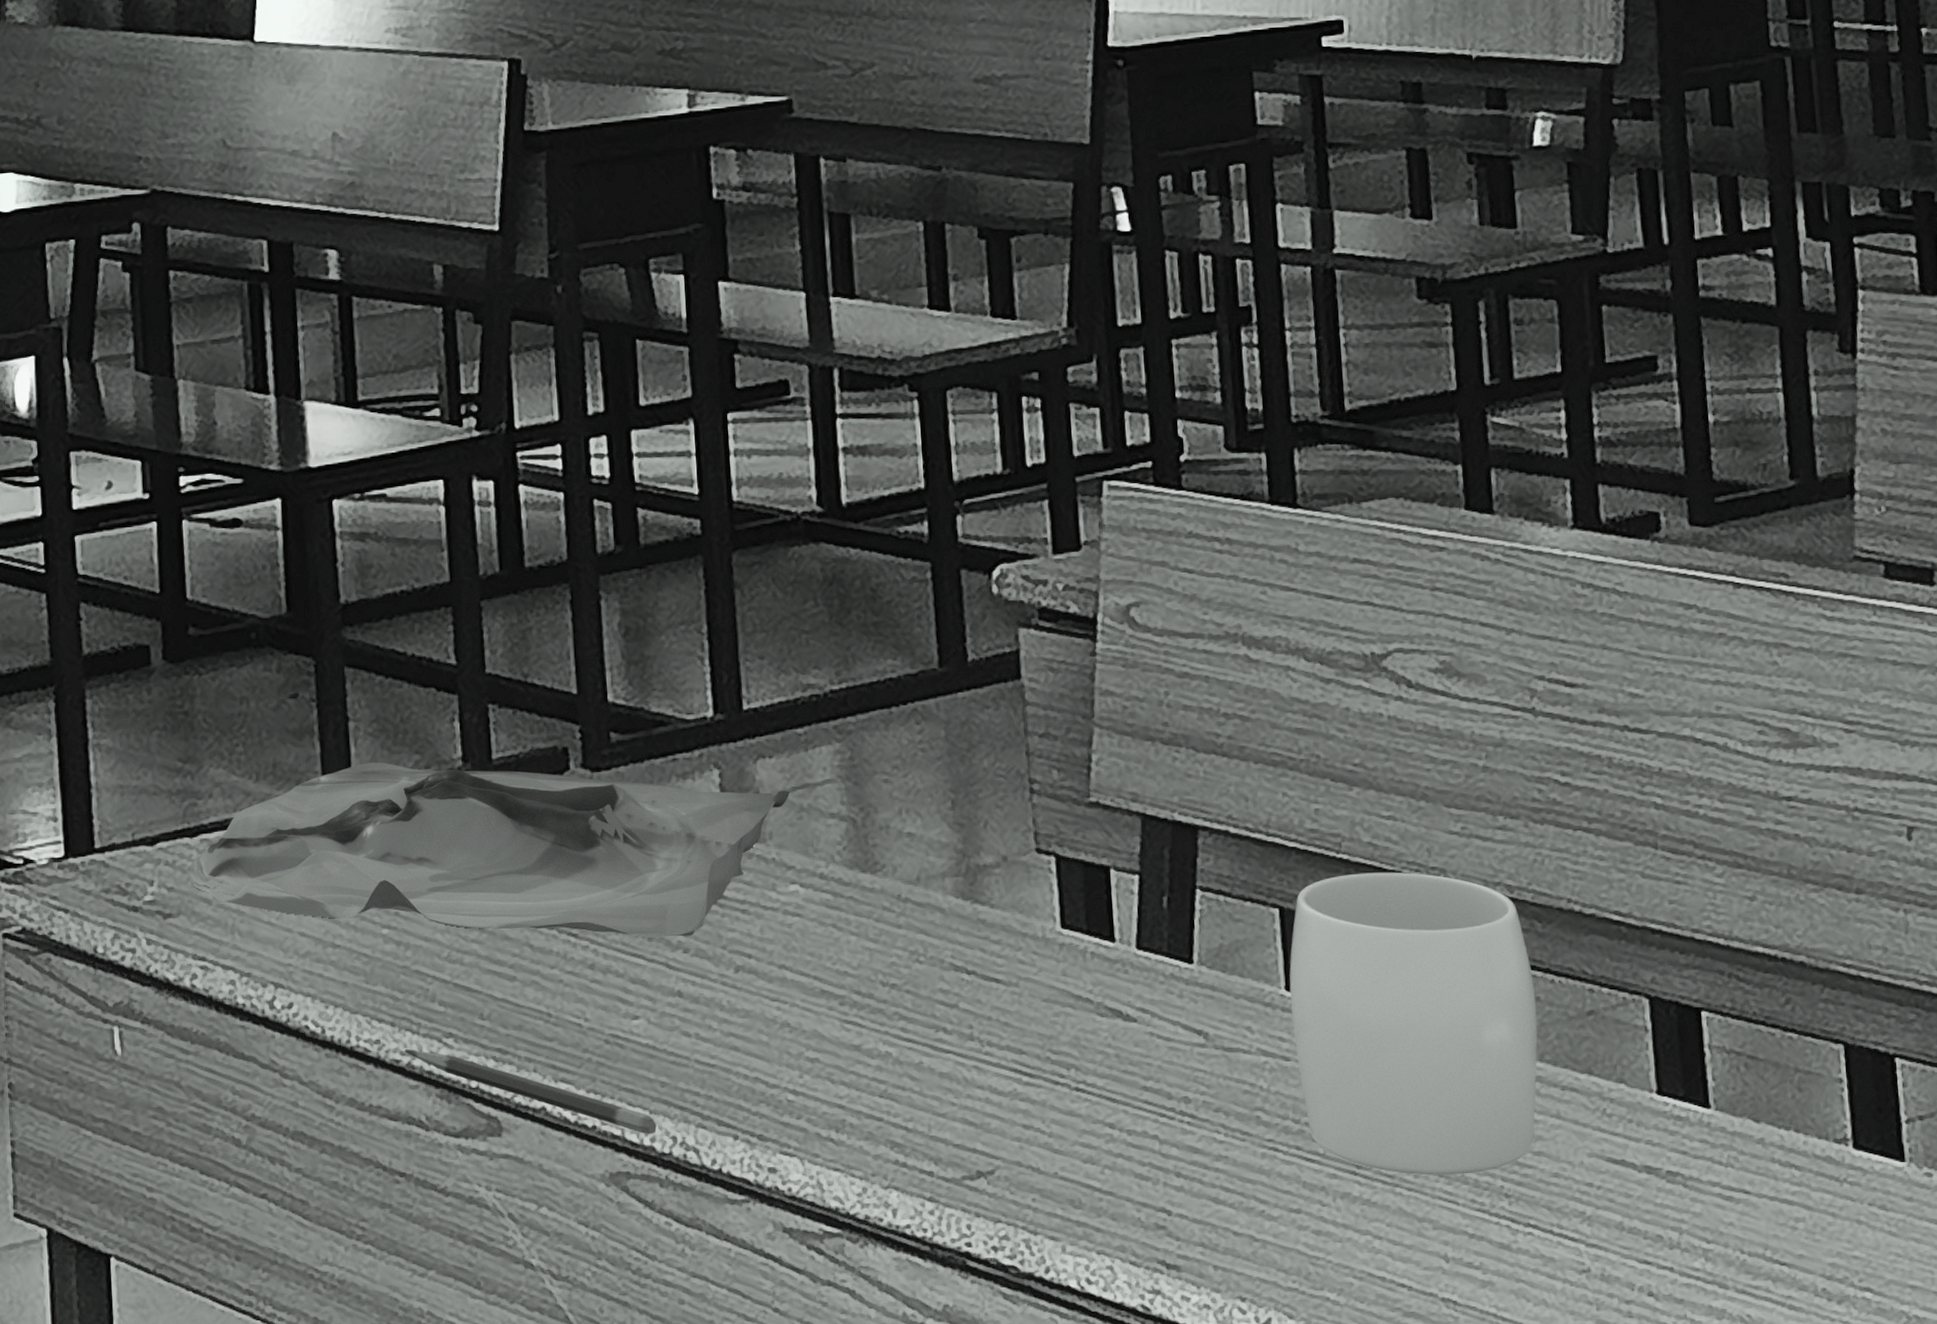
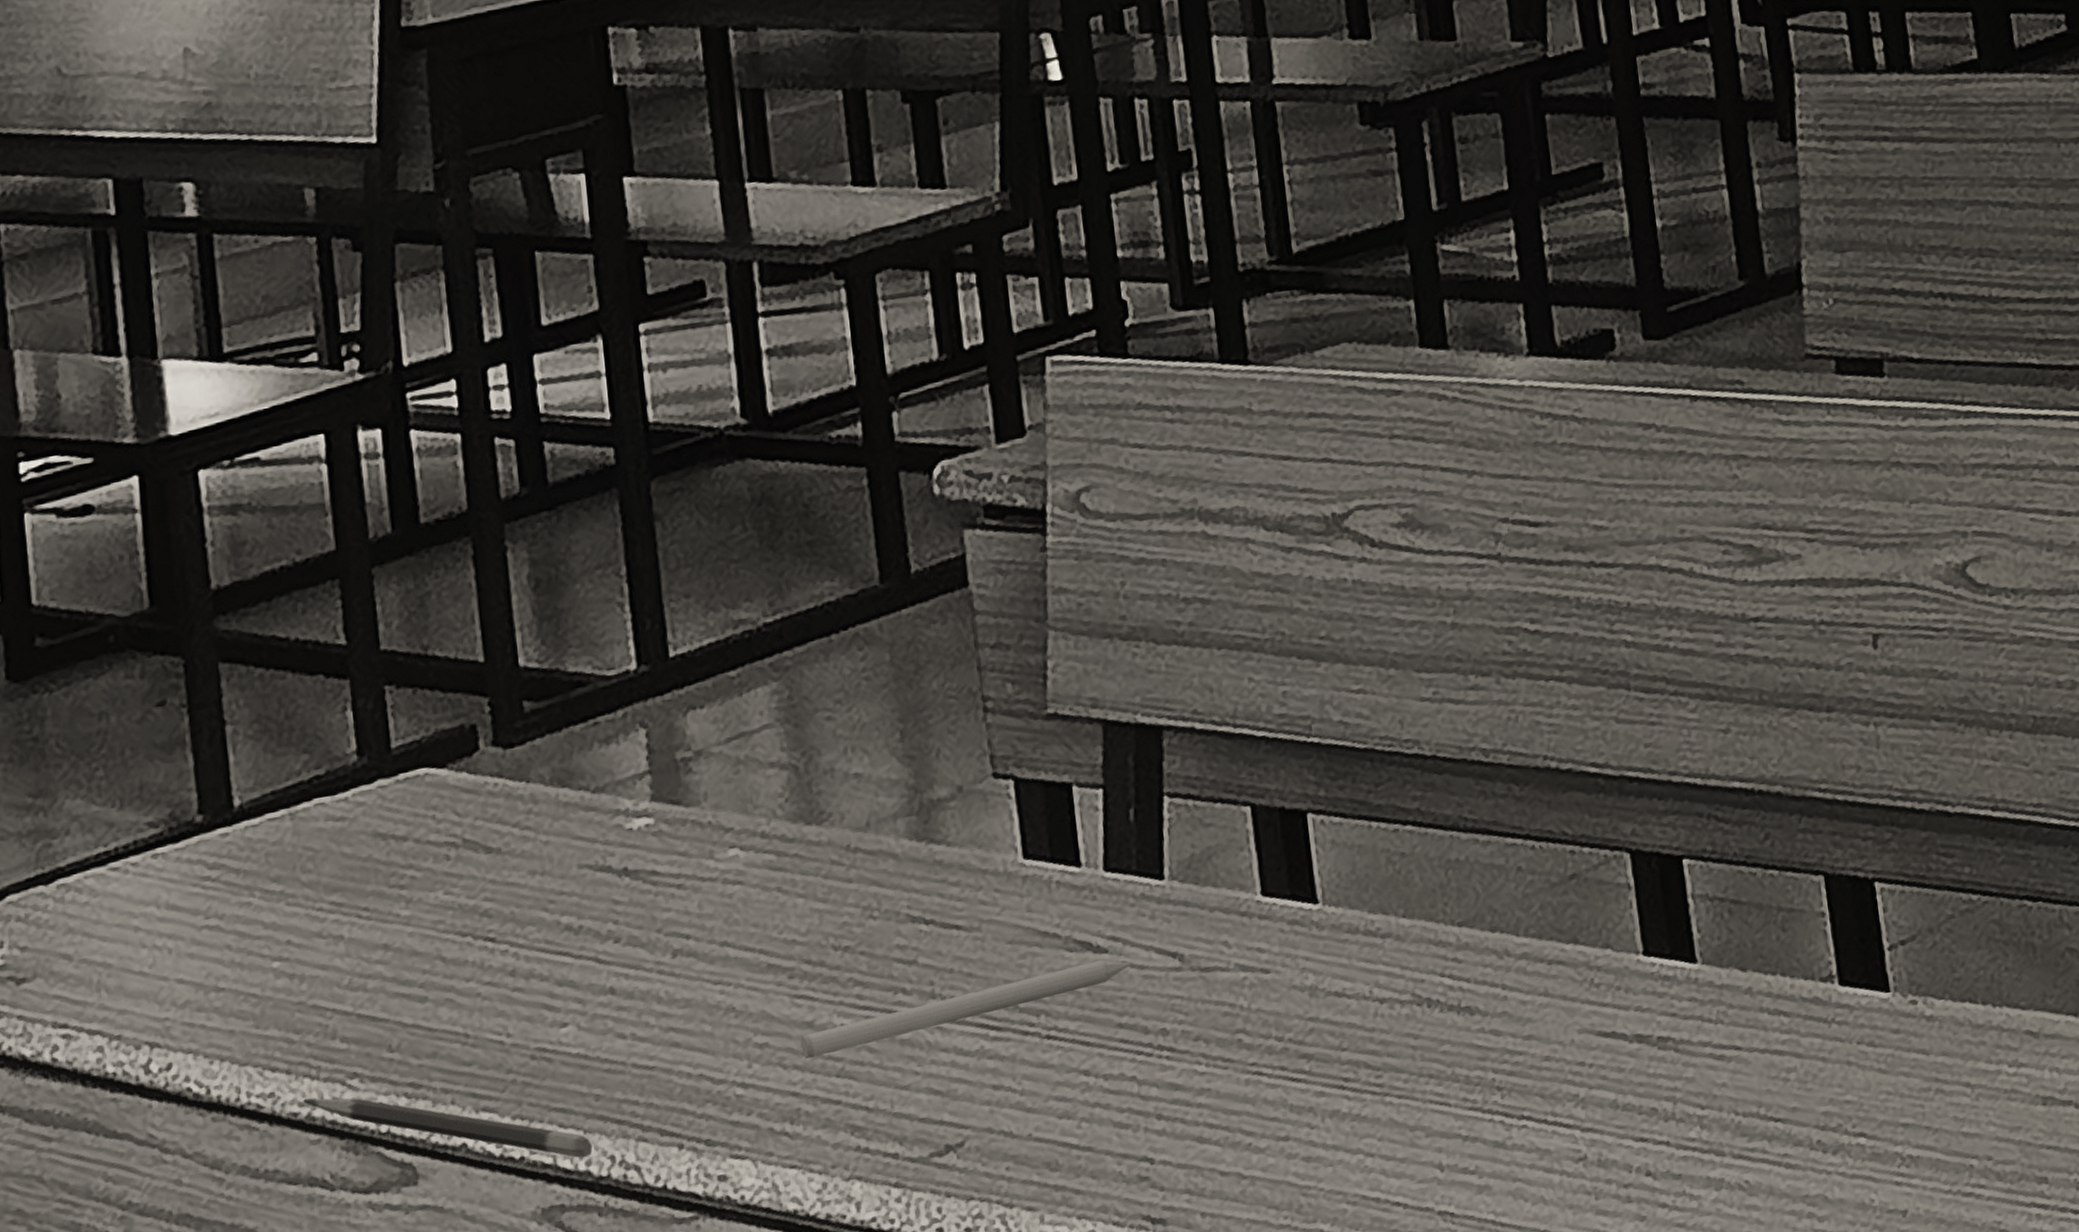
plastic bag: present [187,762,791,938] -> none [43,742,725,960]
pencil: none [848,1027,1159,1078] -> present [800,959,1132,1060]
mug: present [1289,872,1538,1176] -> none [1264,747,1524,1081]

